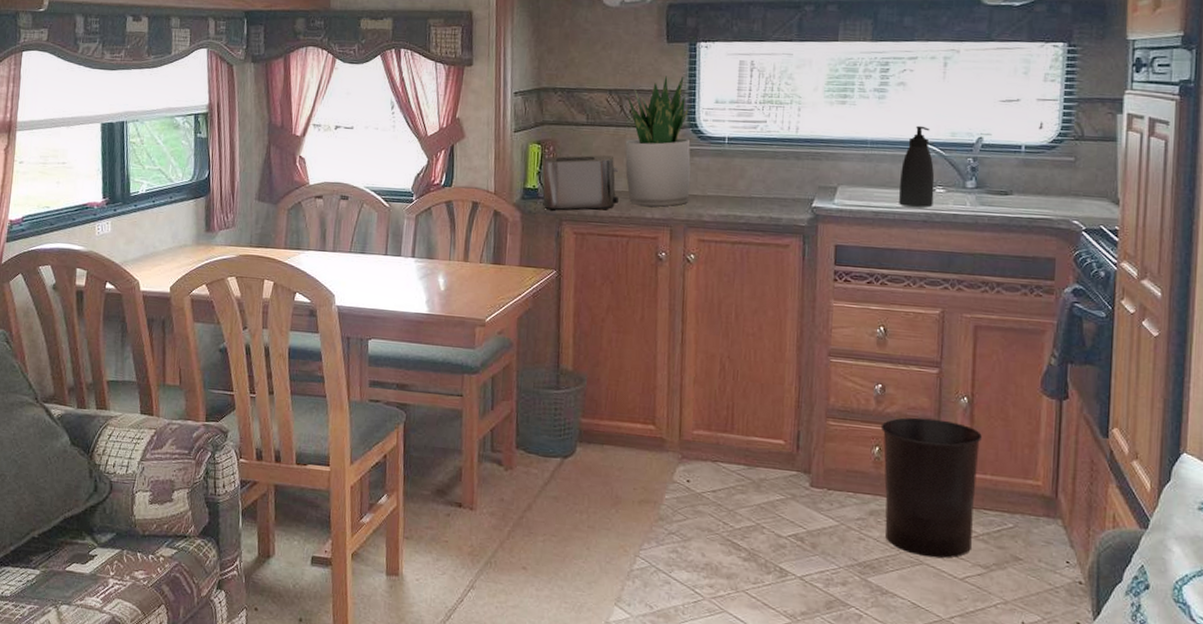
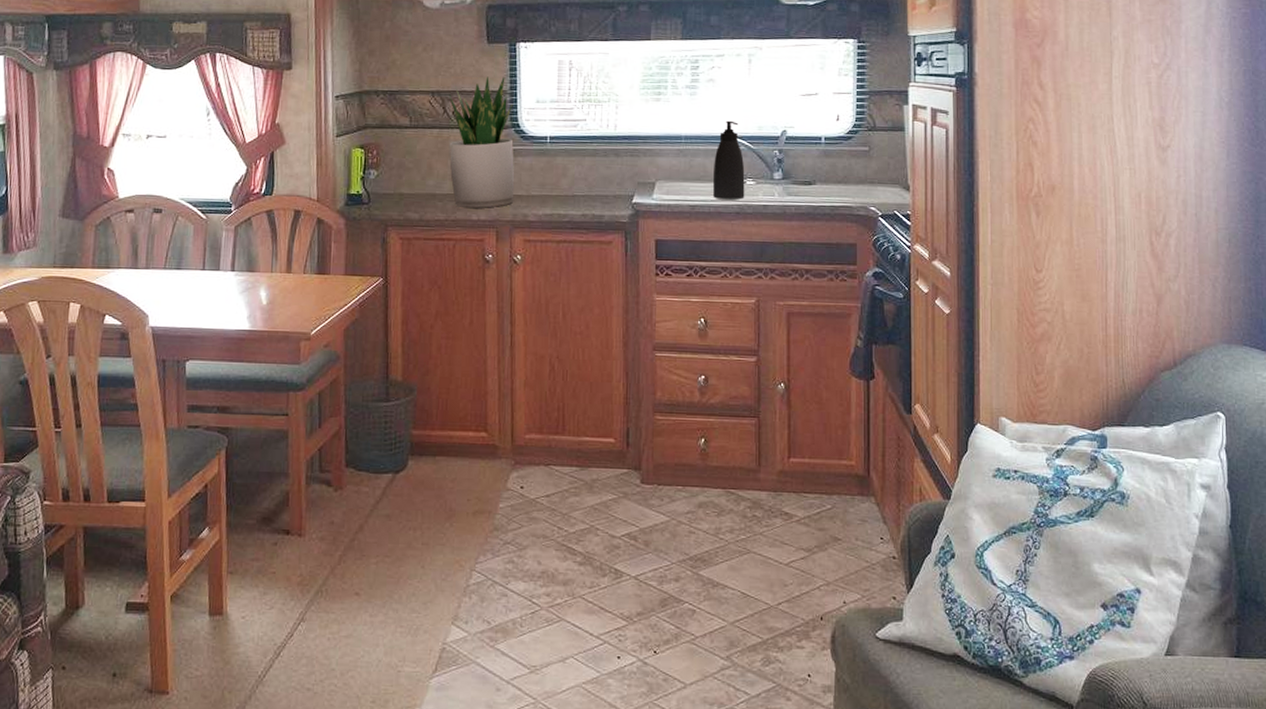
toaster: present [542,155,619,212] -> none [365,158,444,217]
waste bin: present [880,417,982,558] -> none [705,406,799,544]

